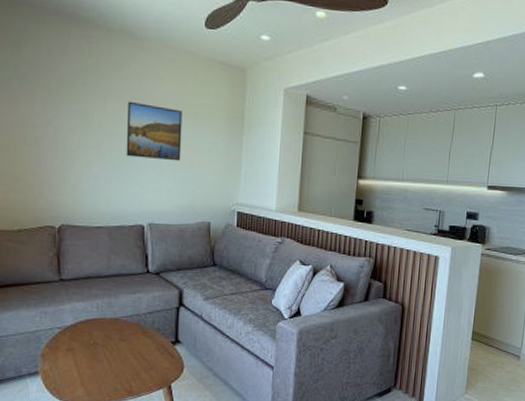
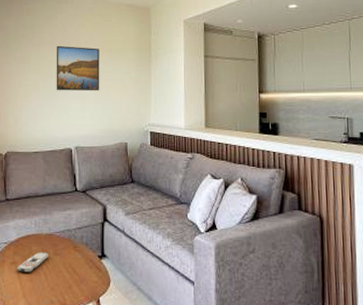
remote control: none [73,338,113,359] -> present [17,252,48,272]

